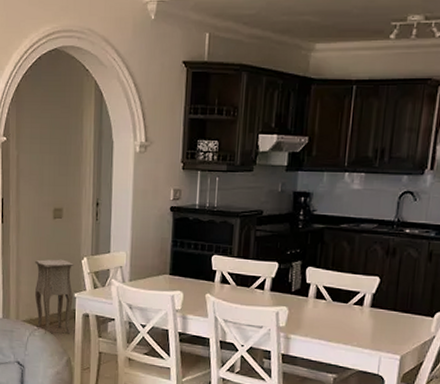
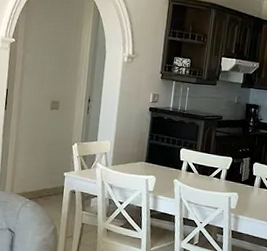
side table: present [34,259,74,334] -> none [29,143,65,207]

